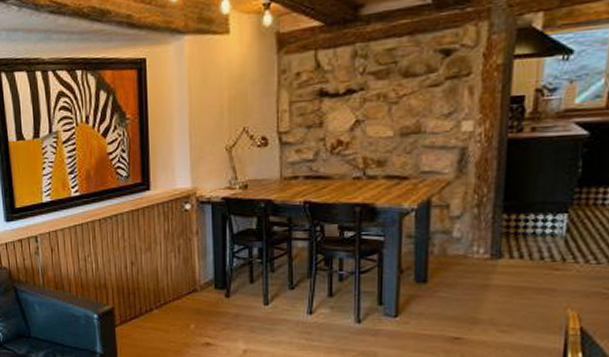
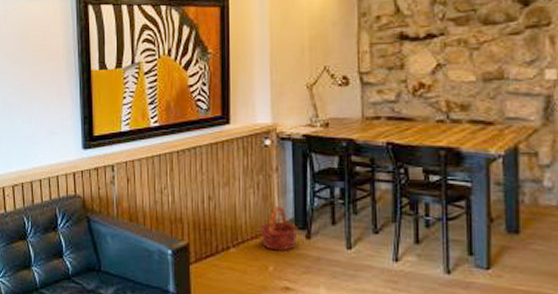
basket: none [180,268,218,310] -> present [258,206,298,251]

